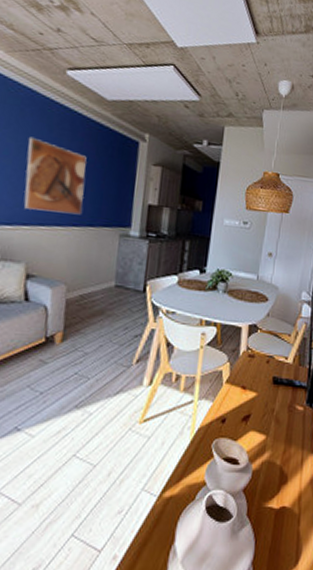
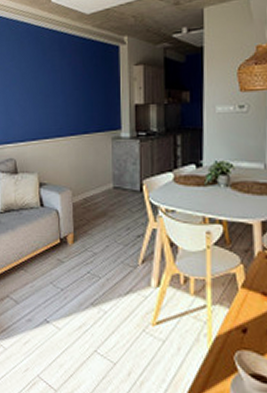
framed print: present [23,136,87,215] -> none [28,63,77,126]

